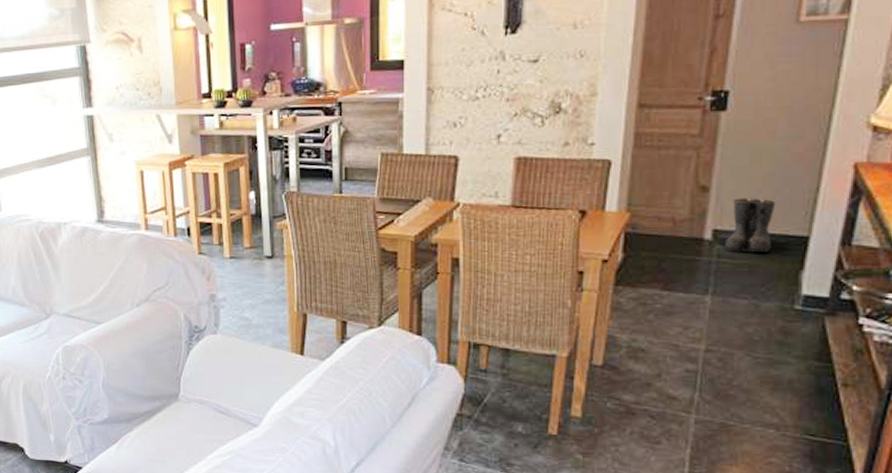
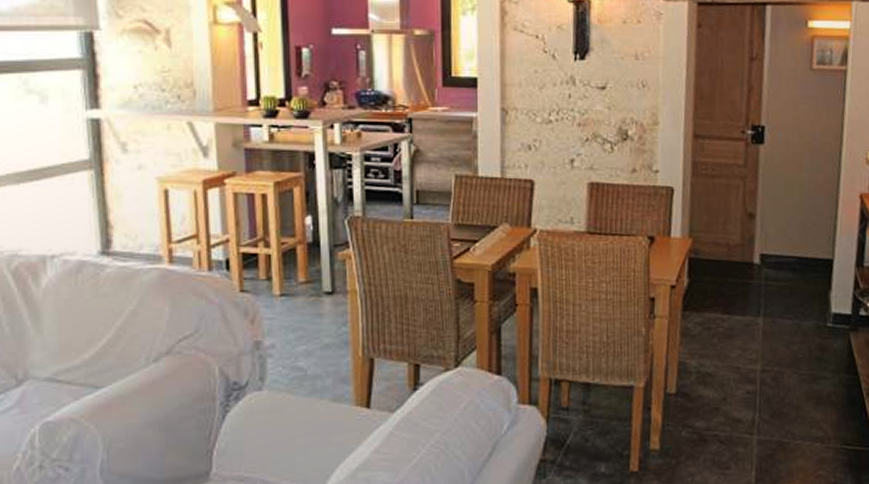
boots: present [725,198,776,253] -> none [771,224,807,275]

